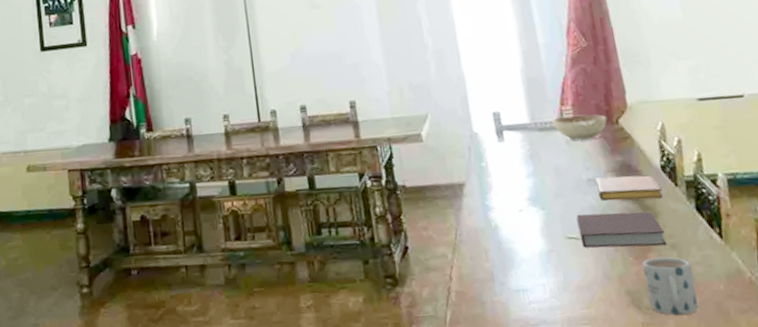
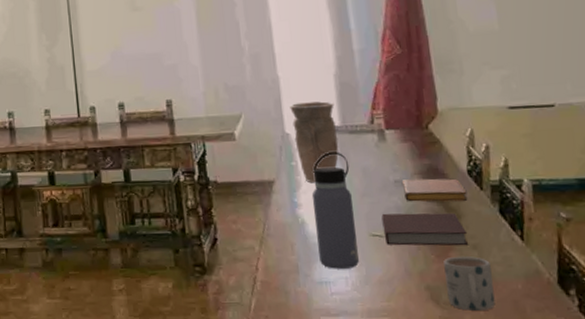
vase: none [476,98,529,185] -> present [289,101,339,183]
water bottle: none [503,150,556,276] -> present [312,152,359,269]
decorative bowl: present [552,114,607,140] -> none [363,119,417,143]

